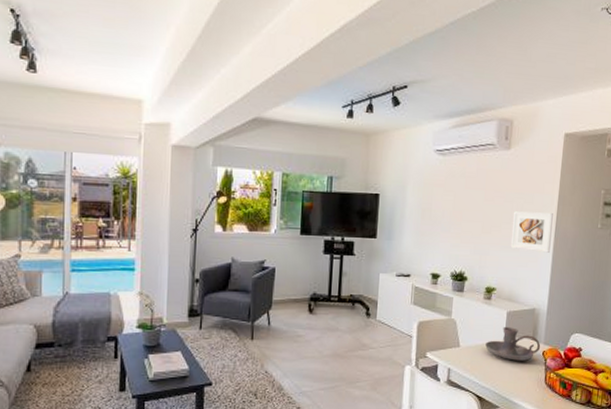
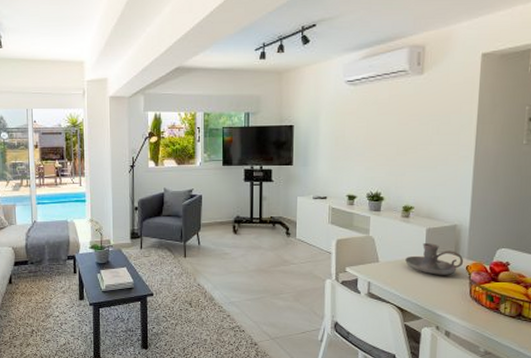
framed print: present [510,211,553,253] -> none [427,132,472,171]

